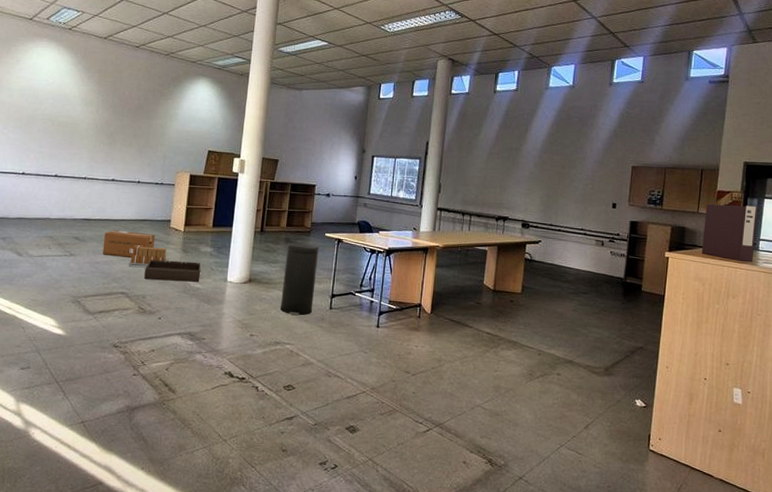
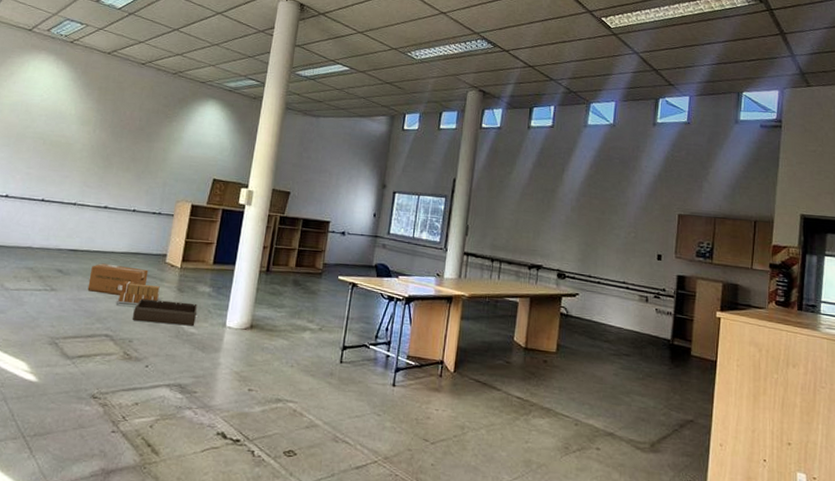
pedal bin: present [281,242,319,315] -> none [284,284,331,369]
binder: present [701,203,758,263] -> none [756,259,818,328]

